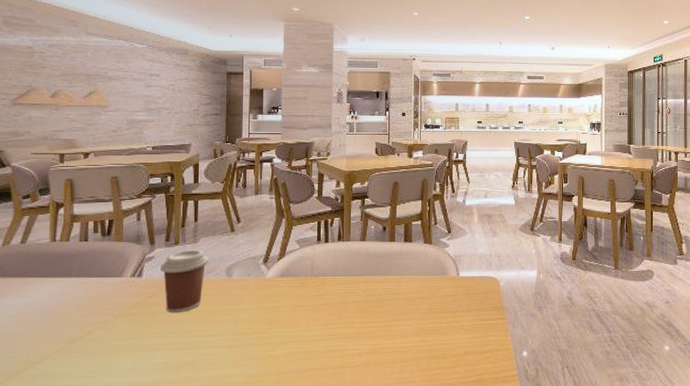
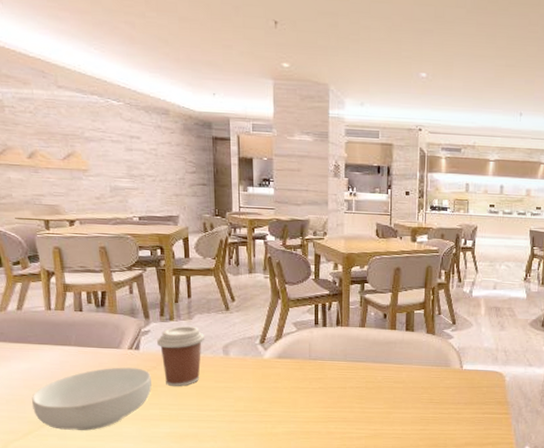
cereal bowl: none [24,296,152,368] -> present [32,367,152,431]

